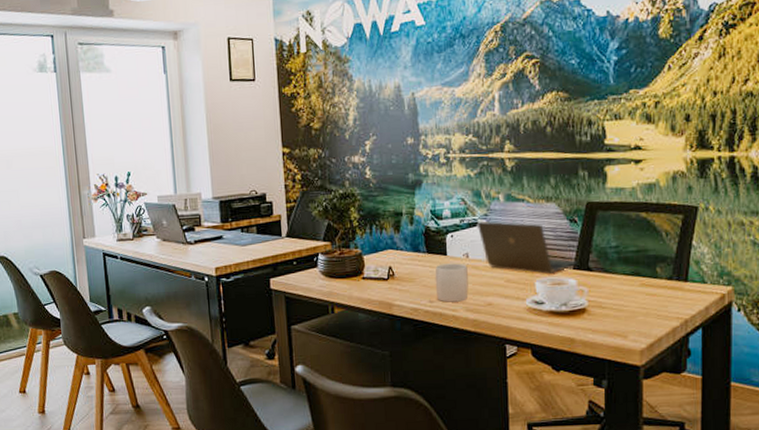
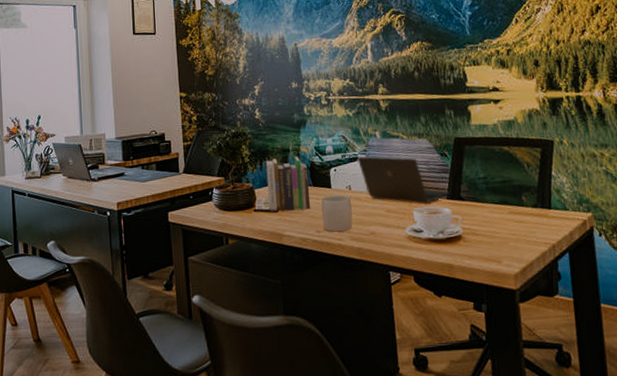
books: none [376,220,423,280] -> present [265,156,310,212]

